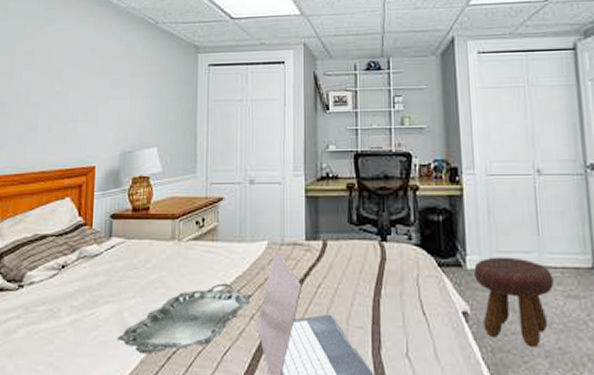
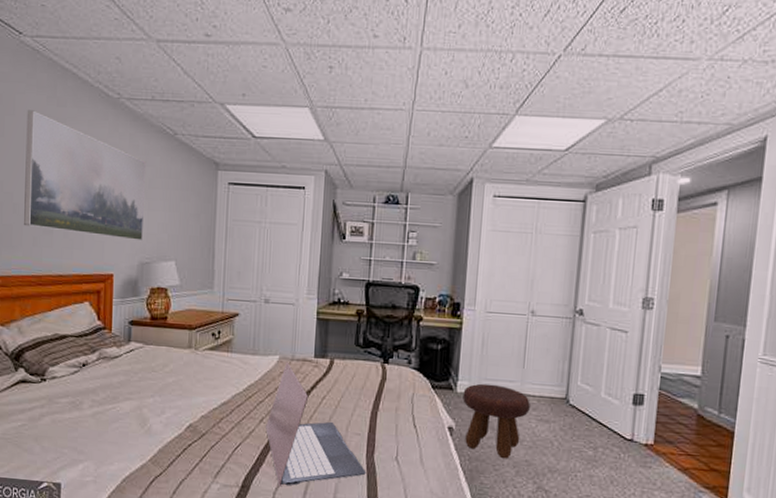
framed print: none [10,14,129,130] -> present [24,110,147,240]
serving tray: present [117,283,251,354] -> none [136,389,262,445]

